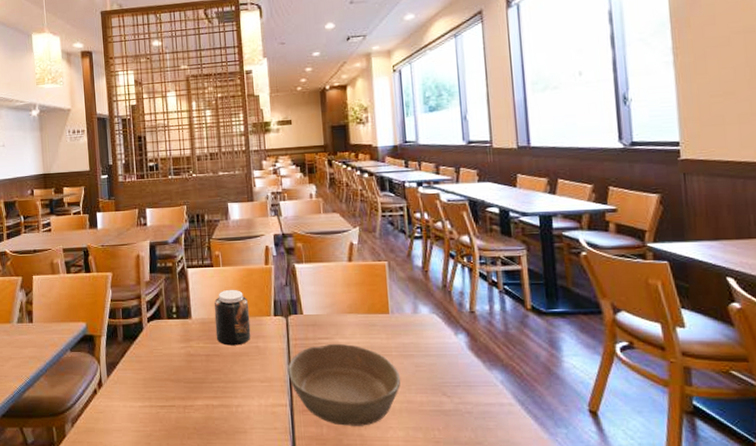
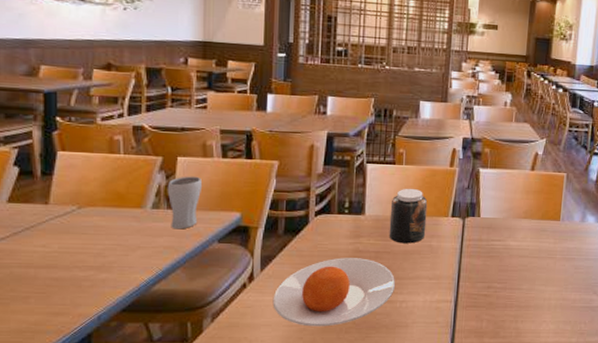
drinking glass: none [27,292,54,340] -> present [167,176,203,229]
plate: none [120,362,229,432] -> present [272,258,396,327]
bowl: present [287,343,401,426] -> none [457,245,561,320]

